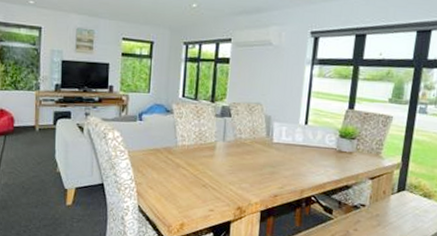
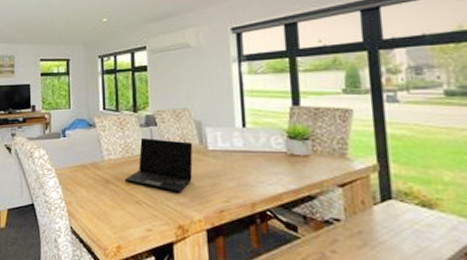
laptop: none [194,127,261,178] -> present [124,137,193,192]

